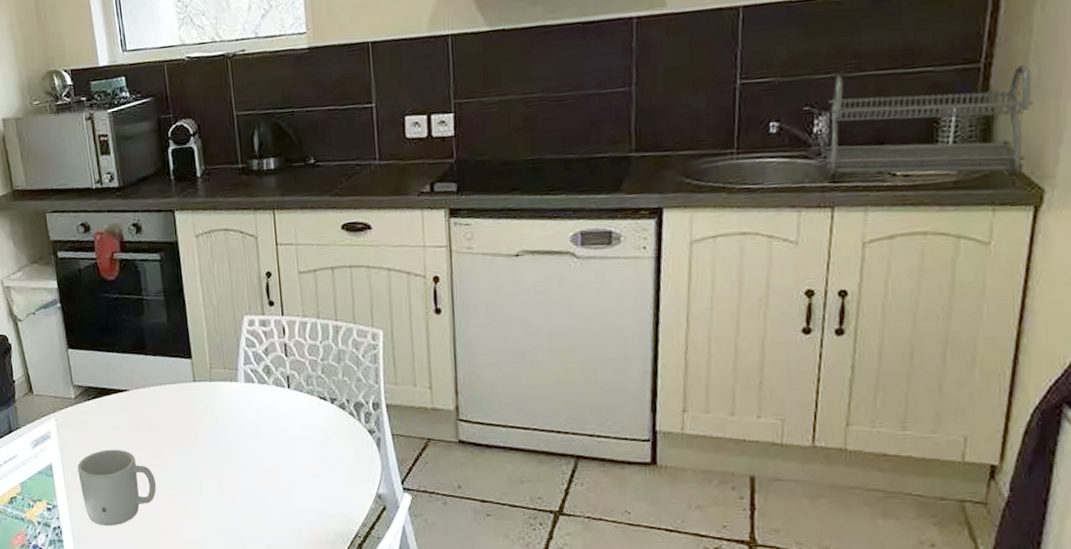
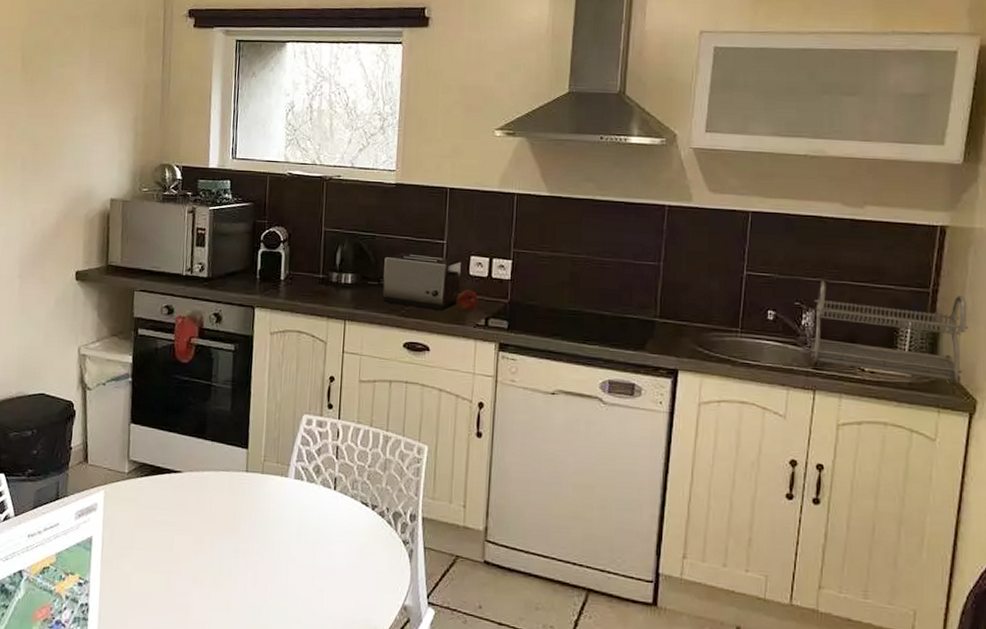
mug: present [77,449,156,526] -> none [116,529,192,609]
toaster: none [306,122,398,185] -> present [381,252,461,312]
fruit: none [393,155,420,180] -> present [455,290,479,312]

